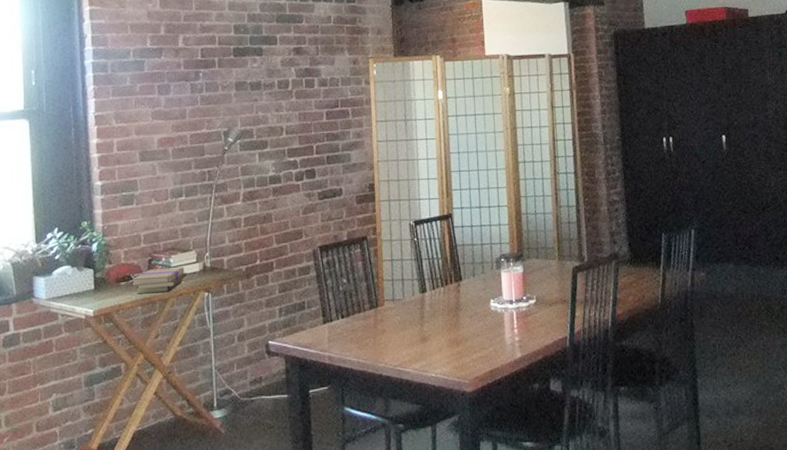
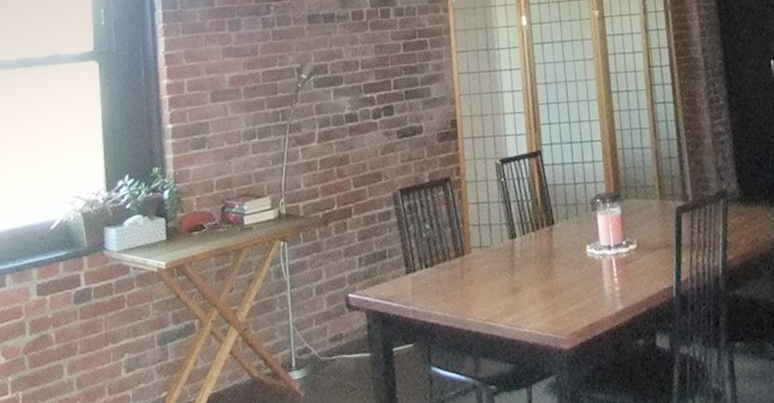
books: present [132,267,187,295] -> none [205,214,262,245]

